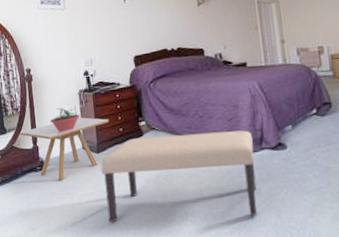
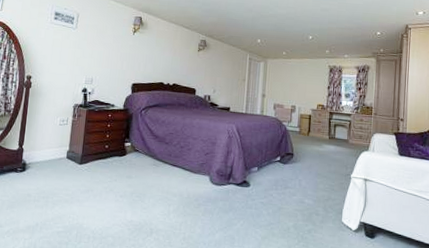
side table: present [20,117,109,181] -> none [7,128,97,185]
potted flower: present [50,107,80,133] -> none [40,116,71,140]
bench: present [101,130,257,222] -> none [78,156,223,240]

